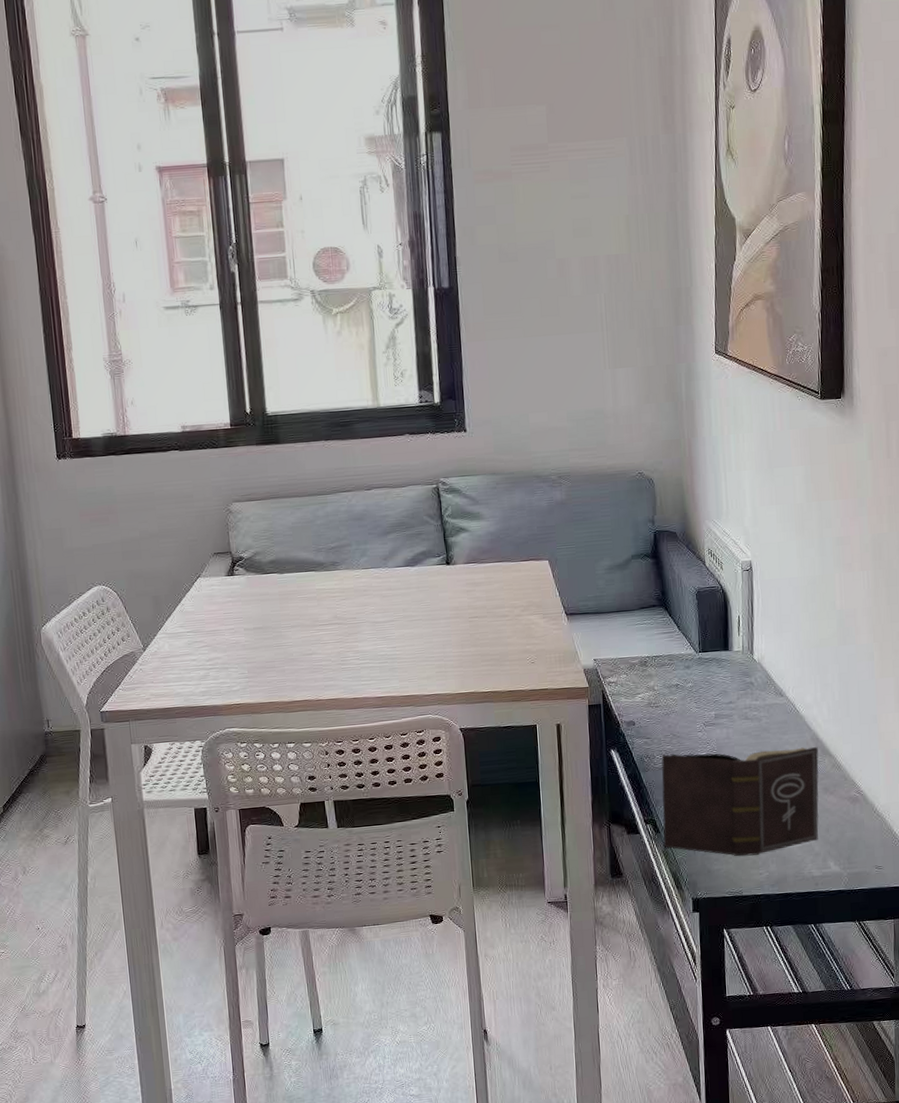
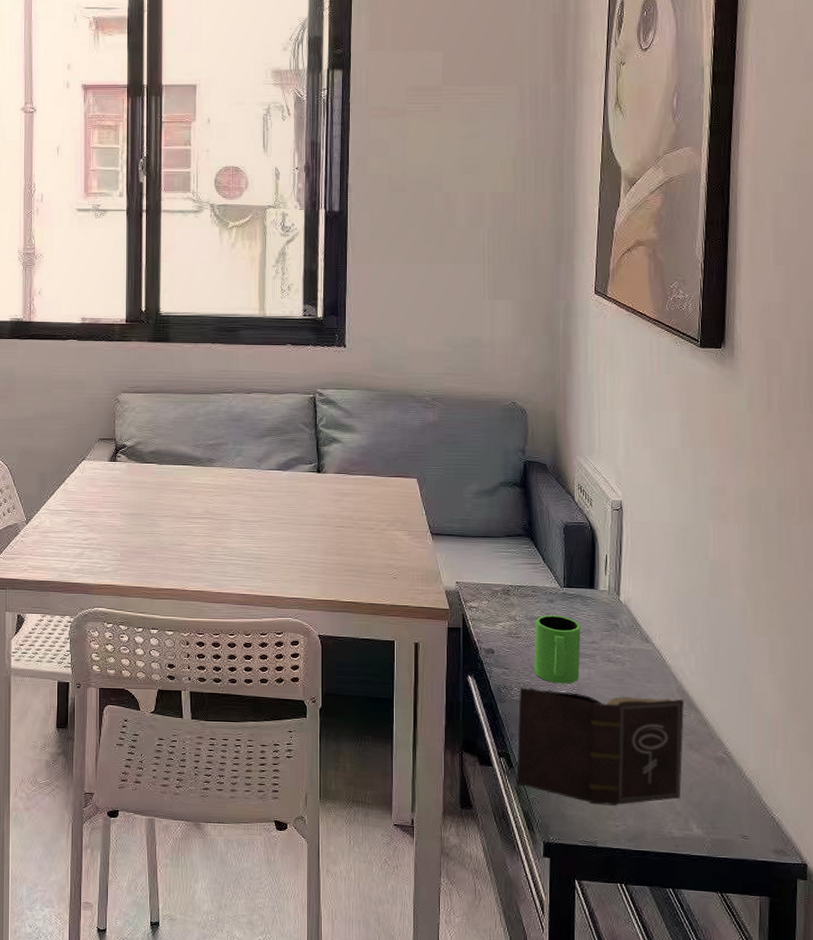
mug: none [673,680,719,747] -> present [534,615,581,684]

